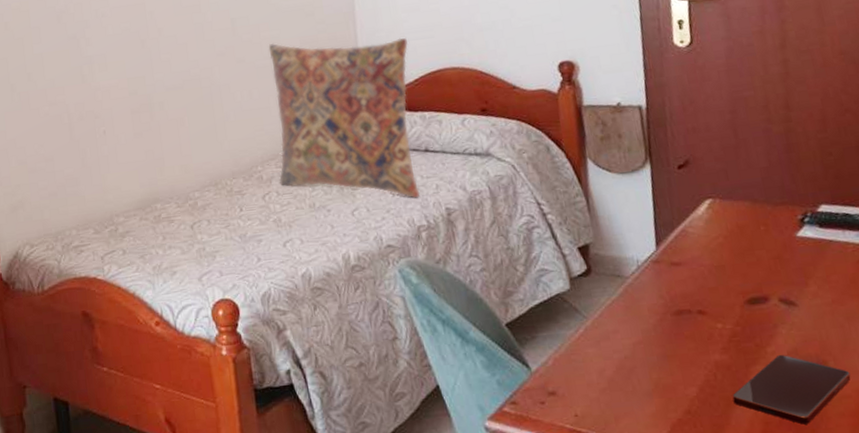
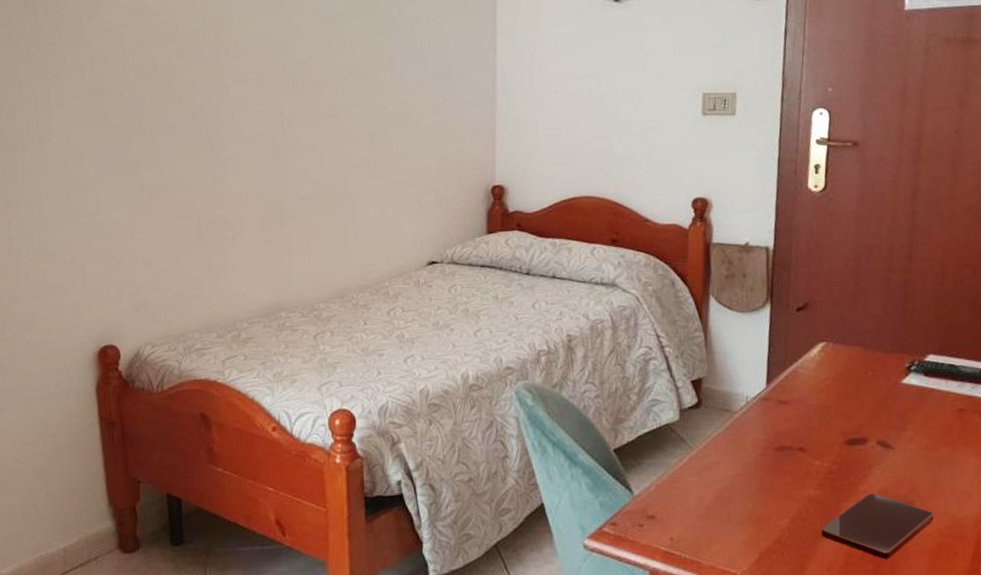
pillow: present [268,38,419,199] -> none [405,159,546,323]

